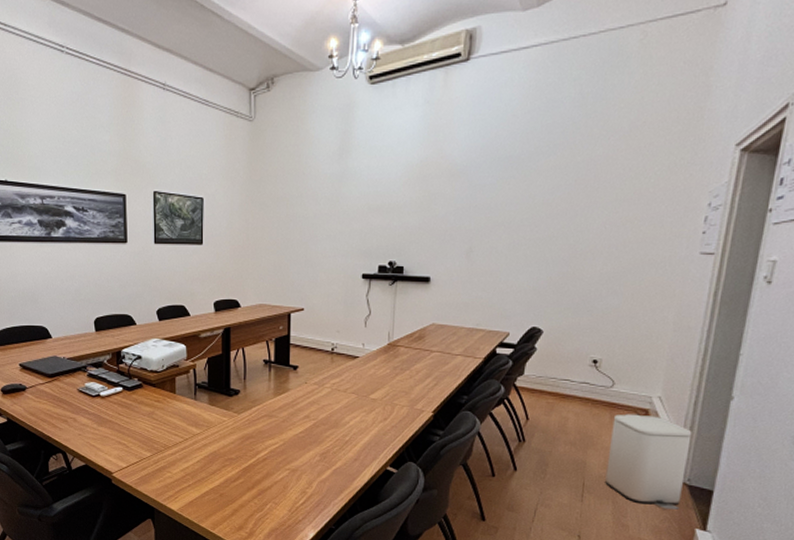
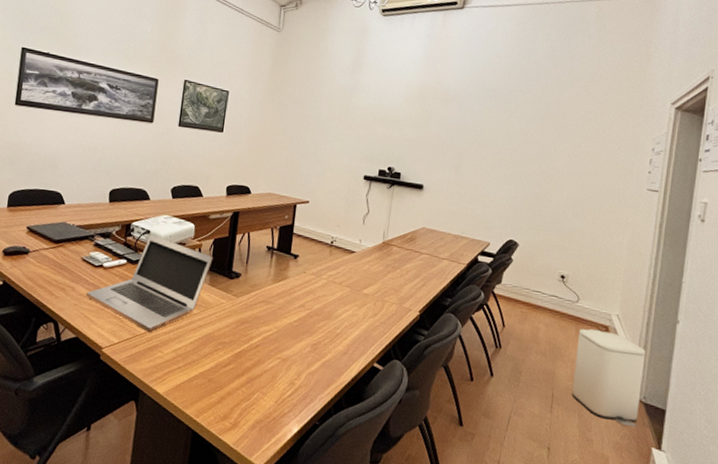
laptop: none [87,360,209,455] -> present [85,234,213,333]

